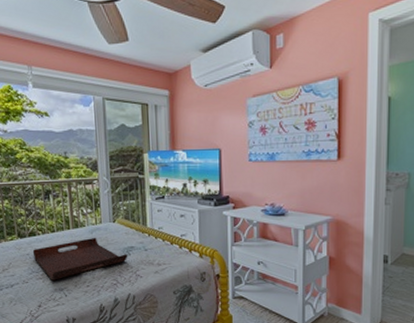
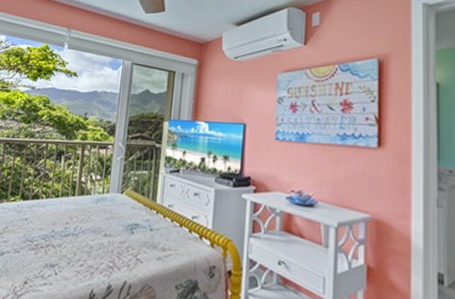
serving tray: present [32,237,128,281] -> none [31,208,131,254]

